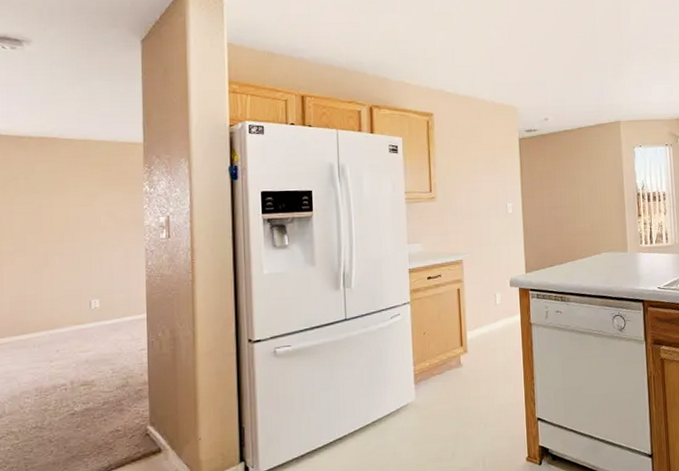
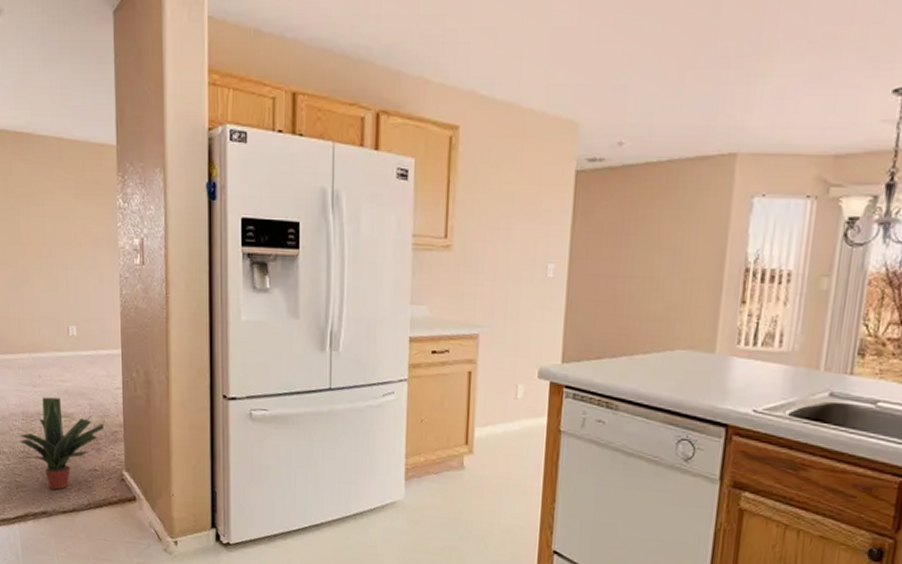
potted plant: none [25,368,128,459] -> present [14,397,105,490]

